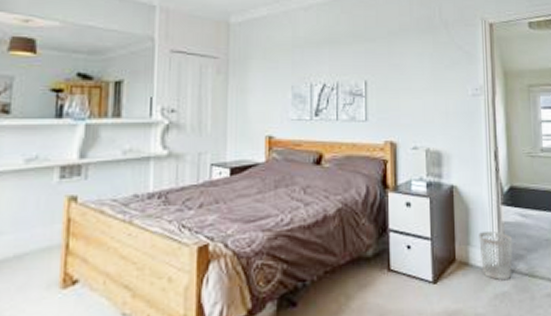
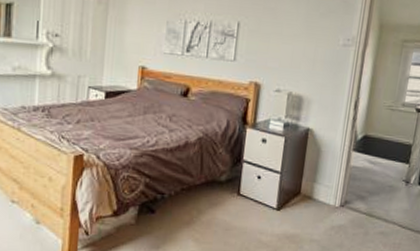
wastebasket: present [479,231,513,281] -> none [324,172,358,216]

